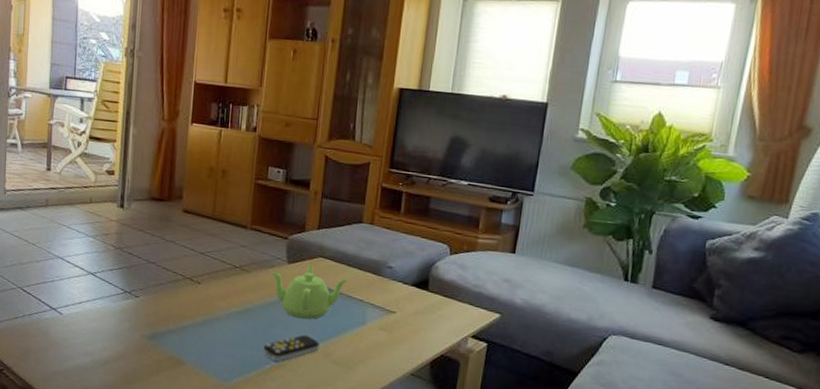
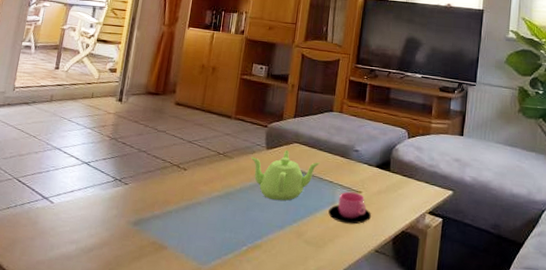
remote control: present [263,334,319,361] -> none [241,215,293,243]
cup: none [358,311,406,346] -> present [328,191,371,225]

